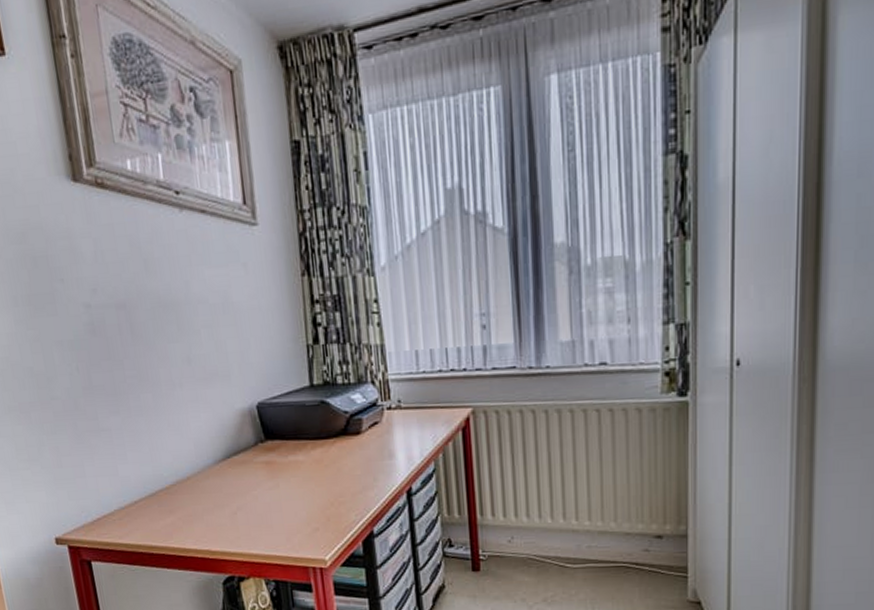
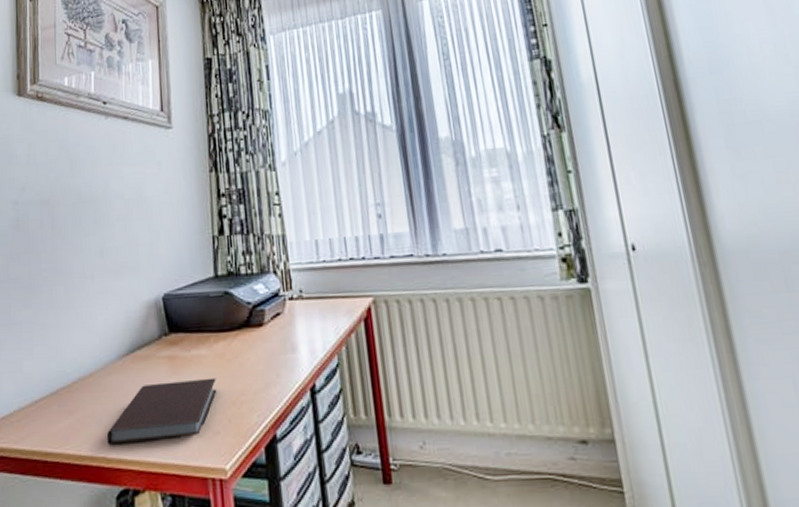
notebook: none [209,481,316,541] -> present [106,377,217,446]

